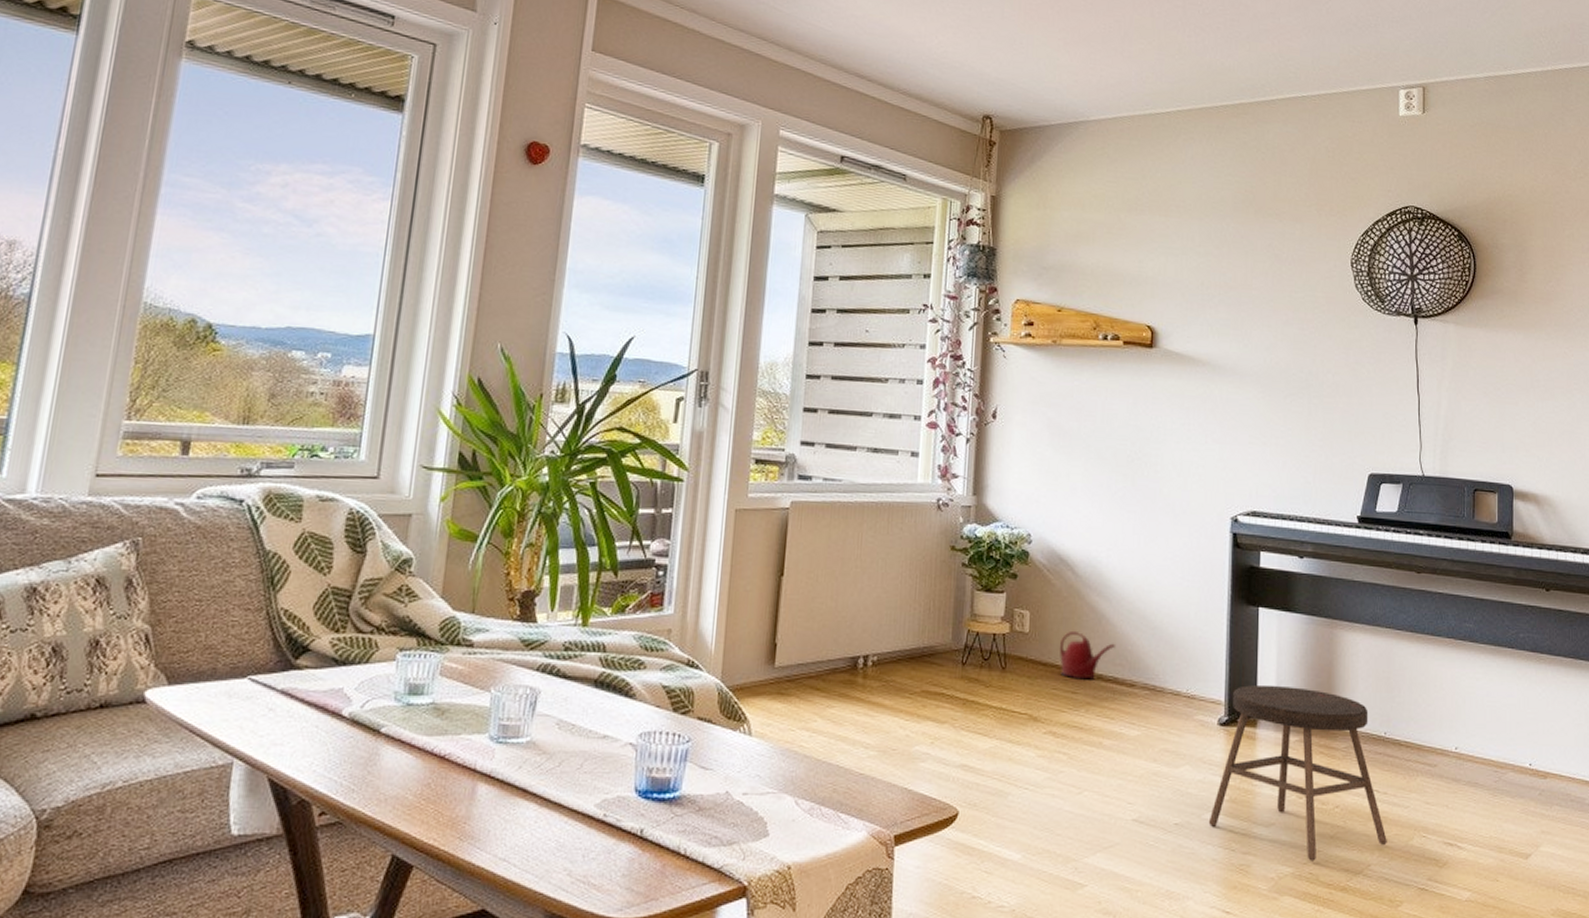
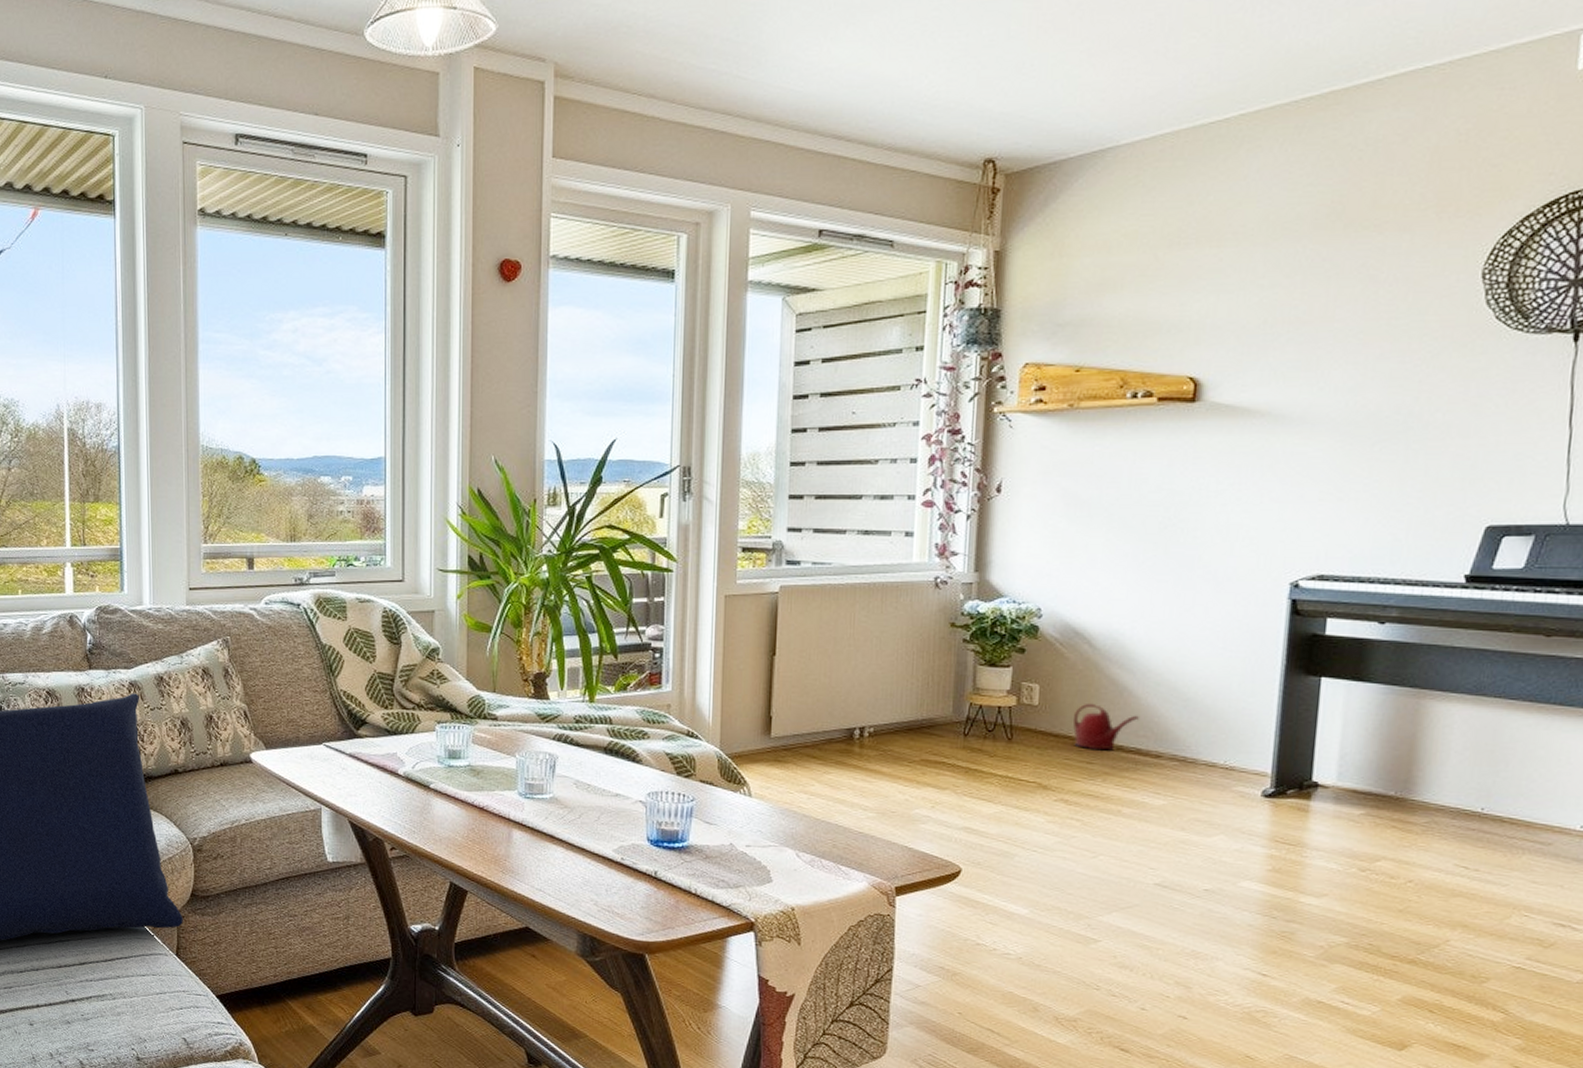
stool: present [1208,684,1387,862] -> none [1245,757,1475,933]

